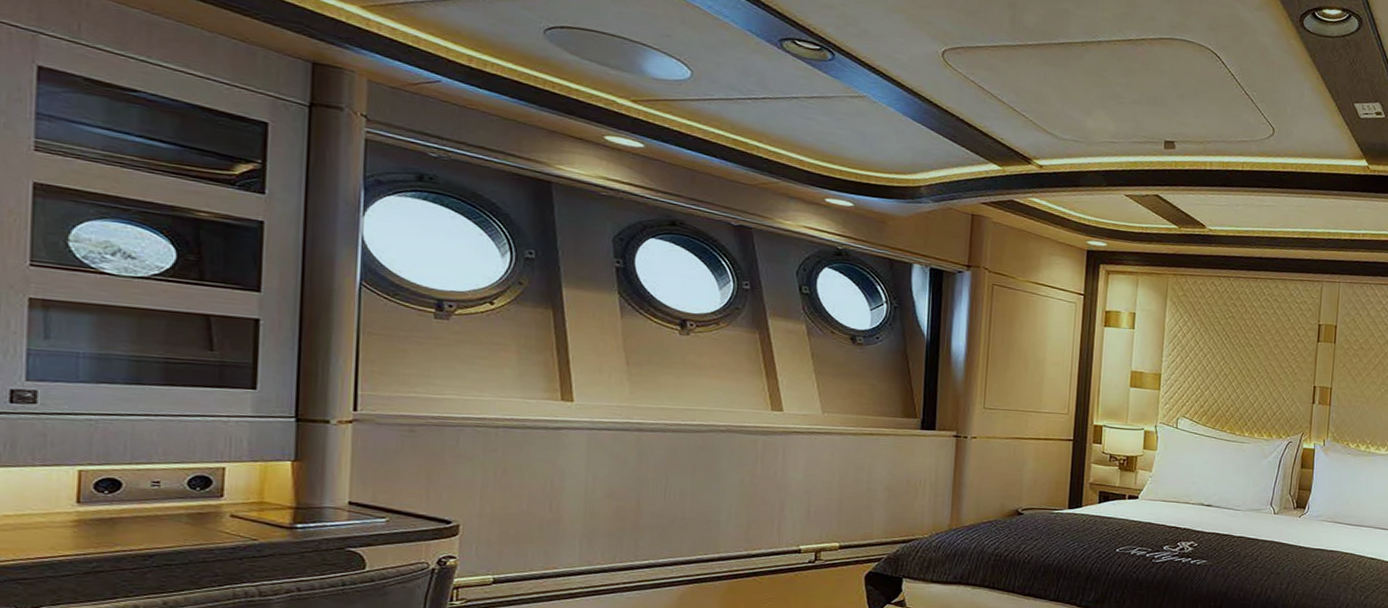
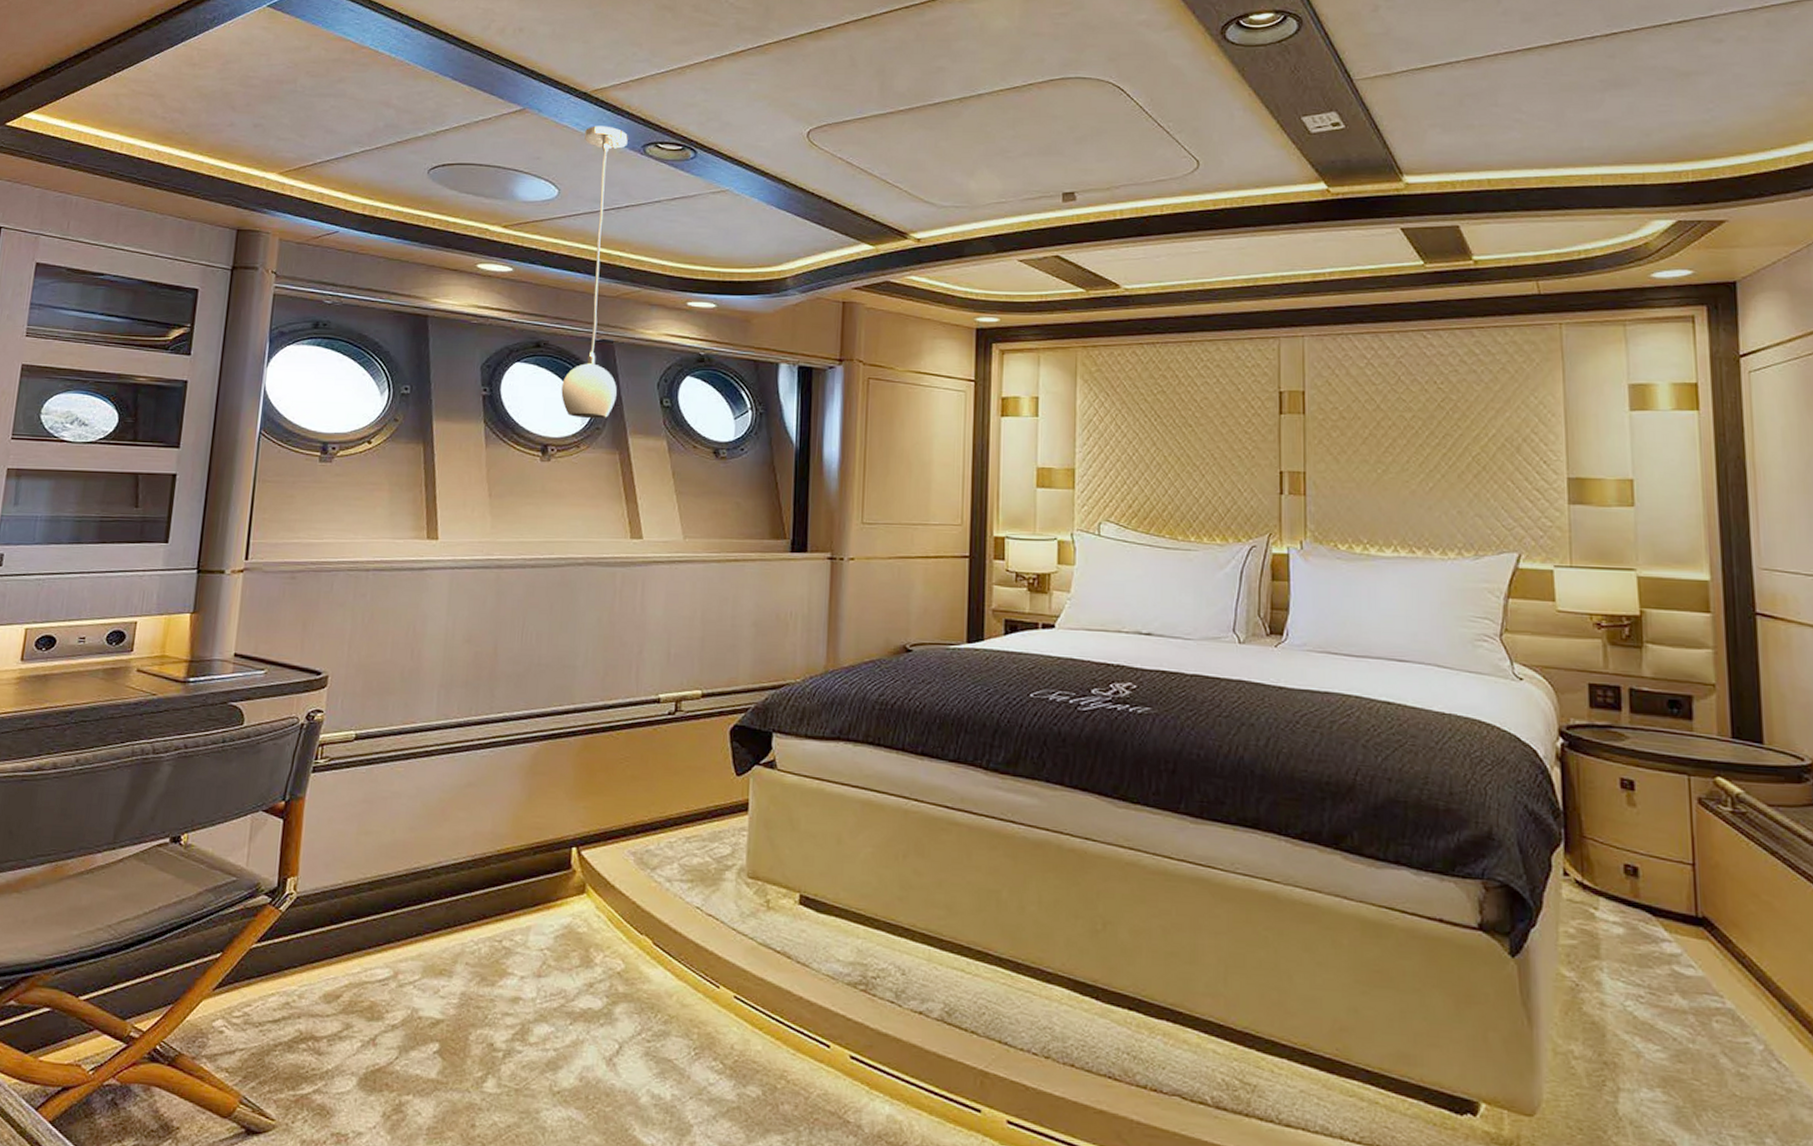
light fixture: none [699,11,764,300] -> present [561,126,628,419]

